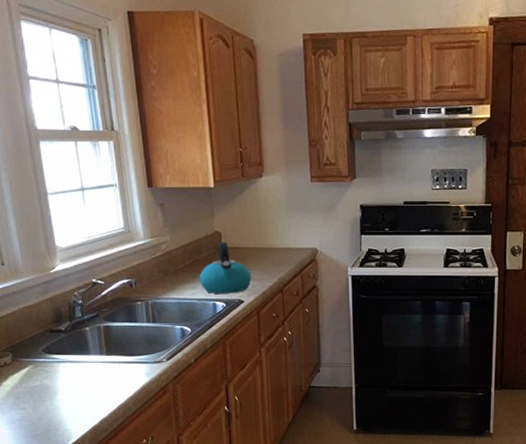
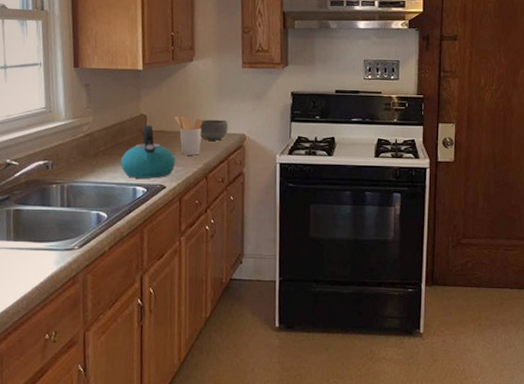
utensil holder: none [247,232,275,270] -> present [174,116,203,156]
bowl: none [272,234,300,255] -> present [199,119,228,141]

